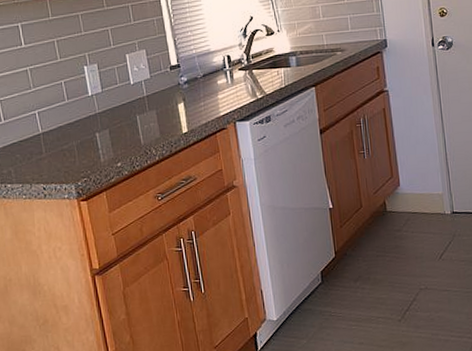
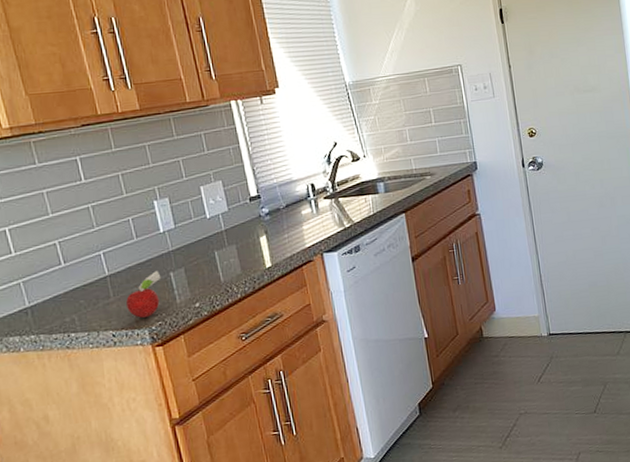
fruit: none [56,131,88,174] -> present [126,271,162,318]

